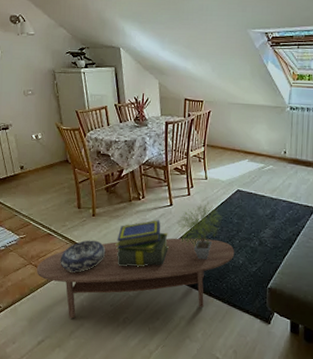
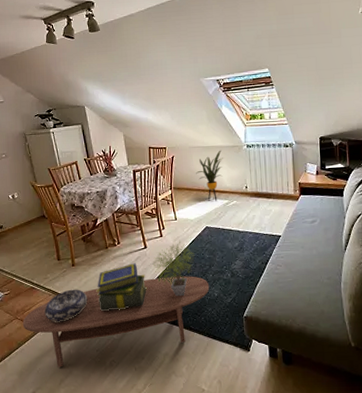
house plant: none [232,109,263,164] -> present [196,150,223,201]

